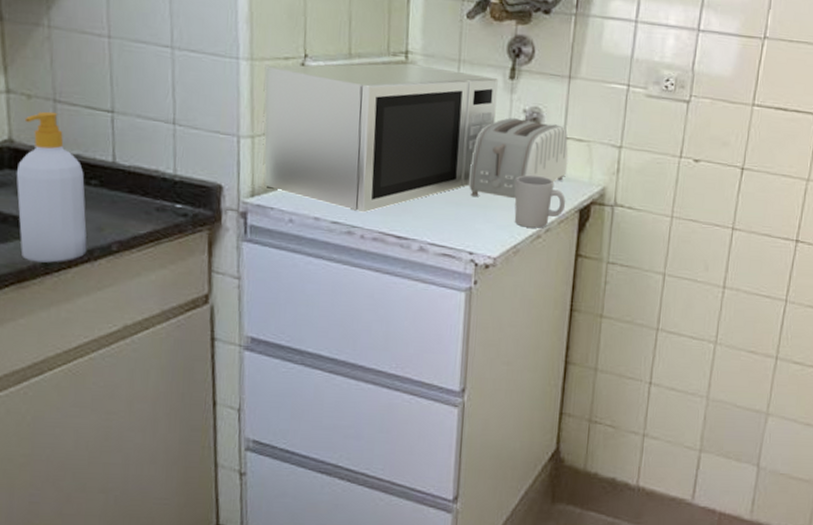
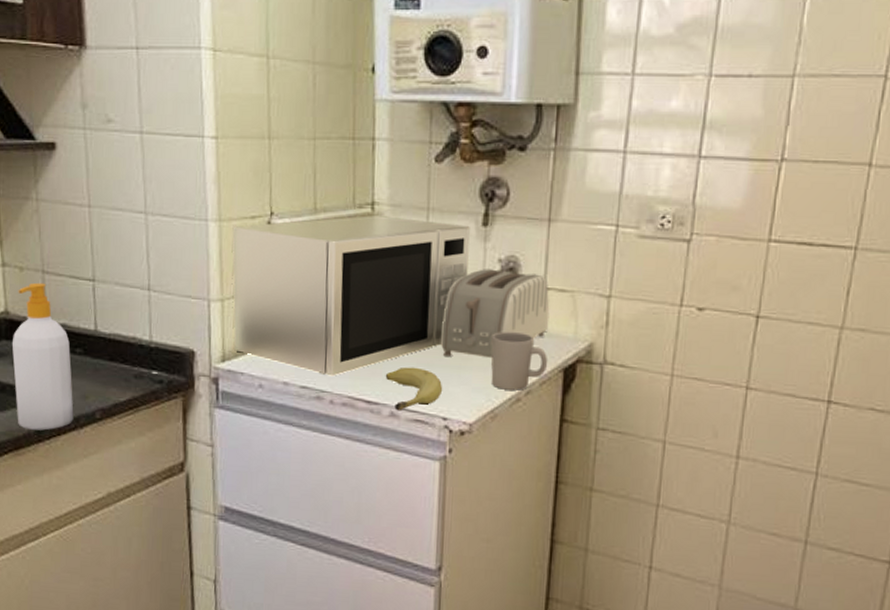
fruit: none [415,205,470,246] -> present [385,367,443,412]

